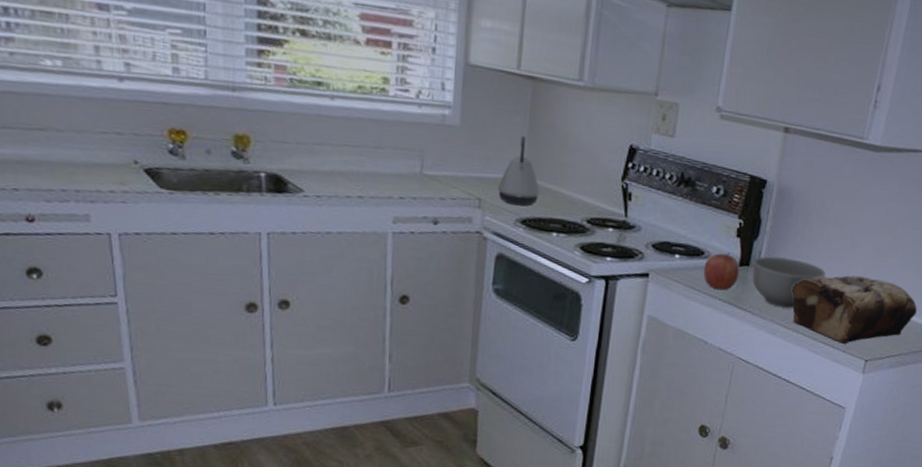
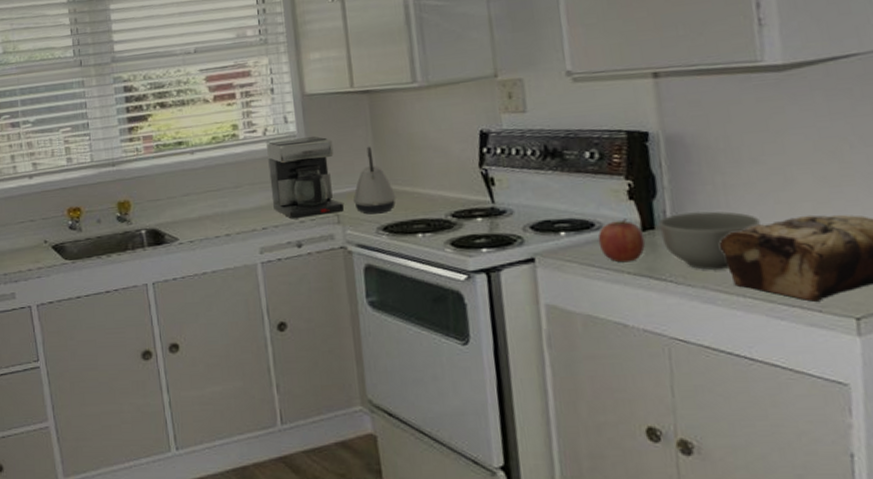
coffee maker: none [414,106,488,198] -> present [267,136,344,219]

